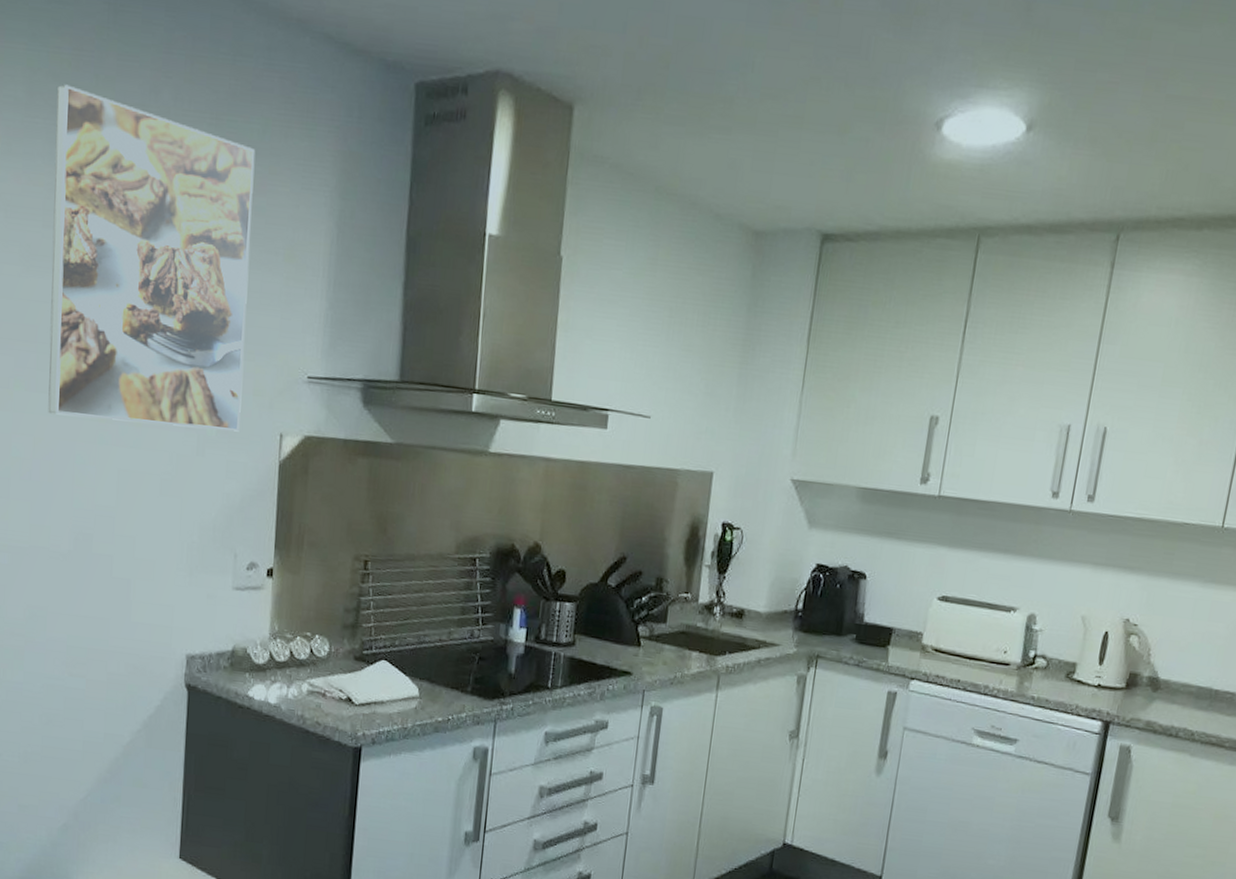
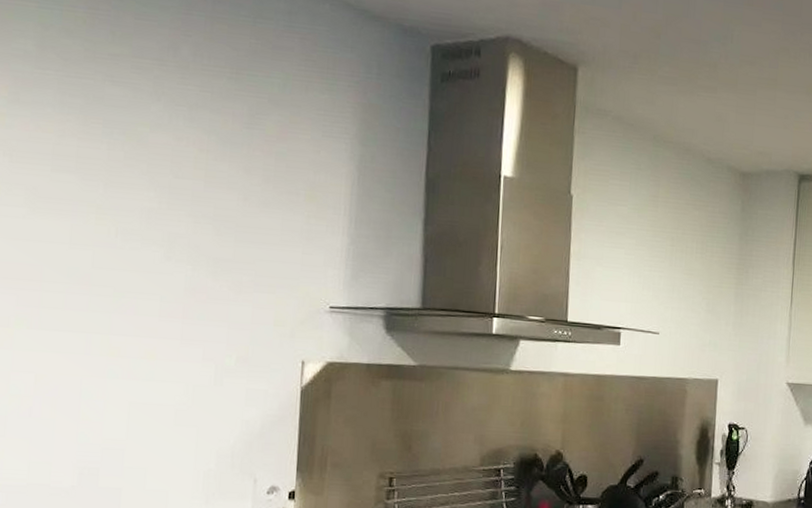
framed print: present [48,84,256,432] -> none [52,39,276,361]

